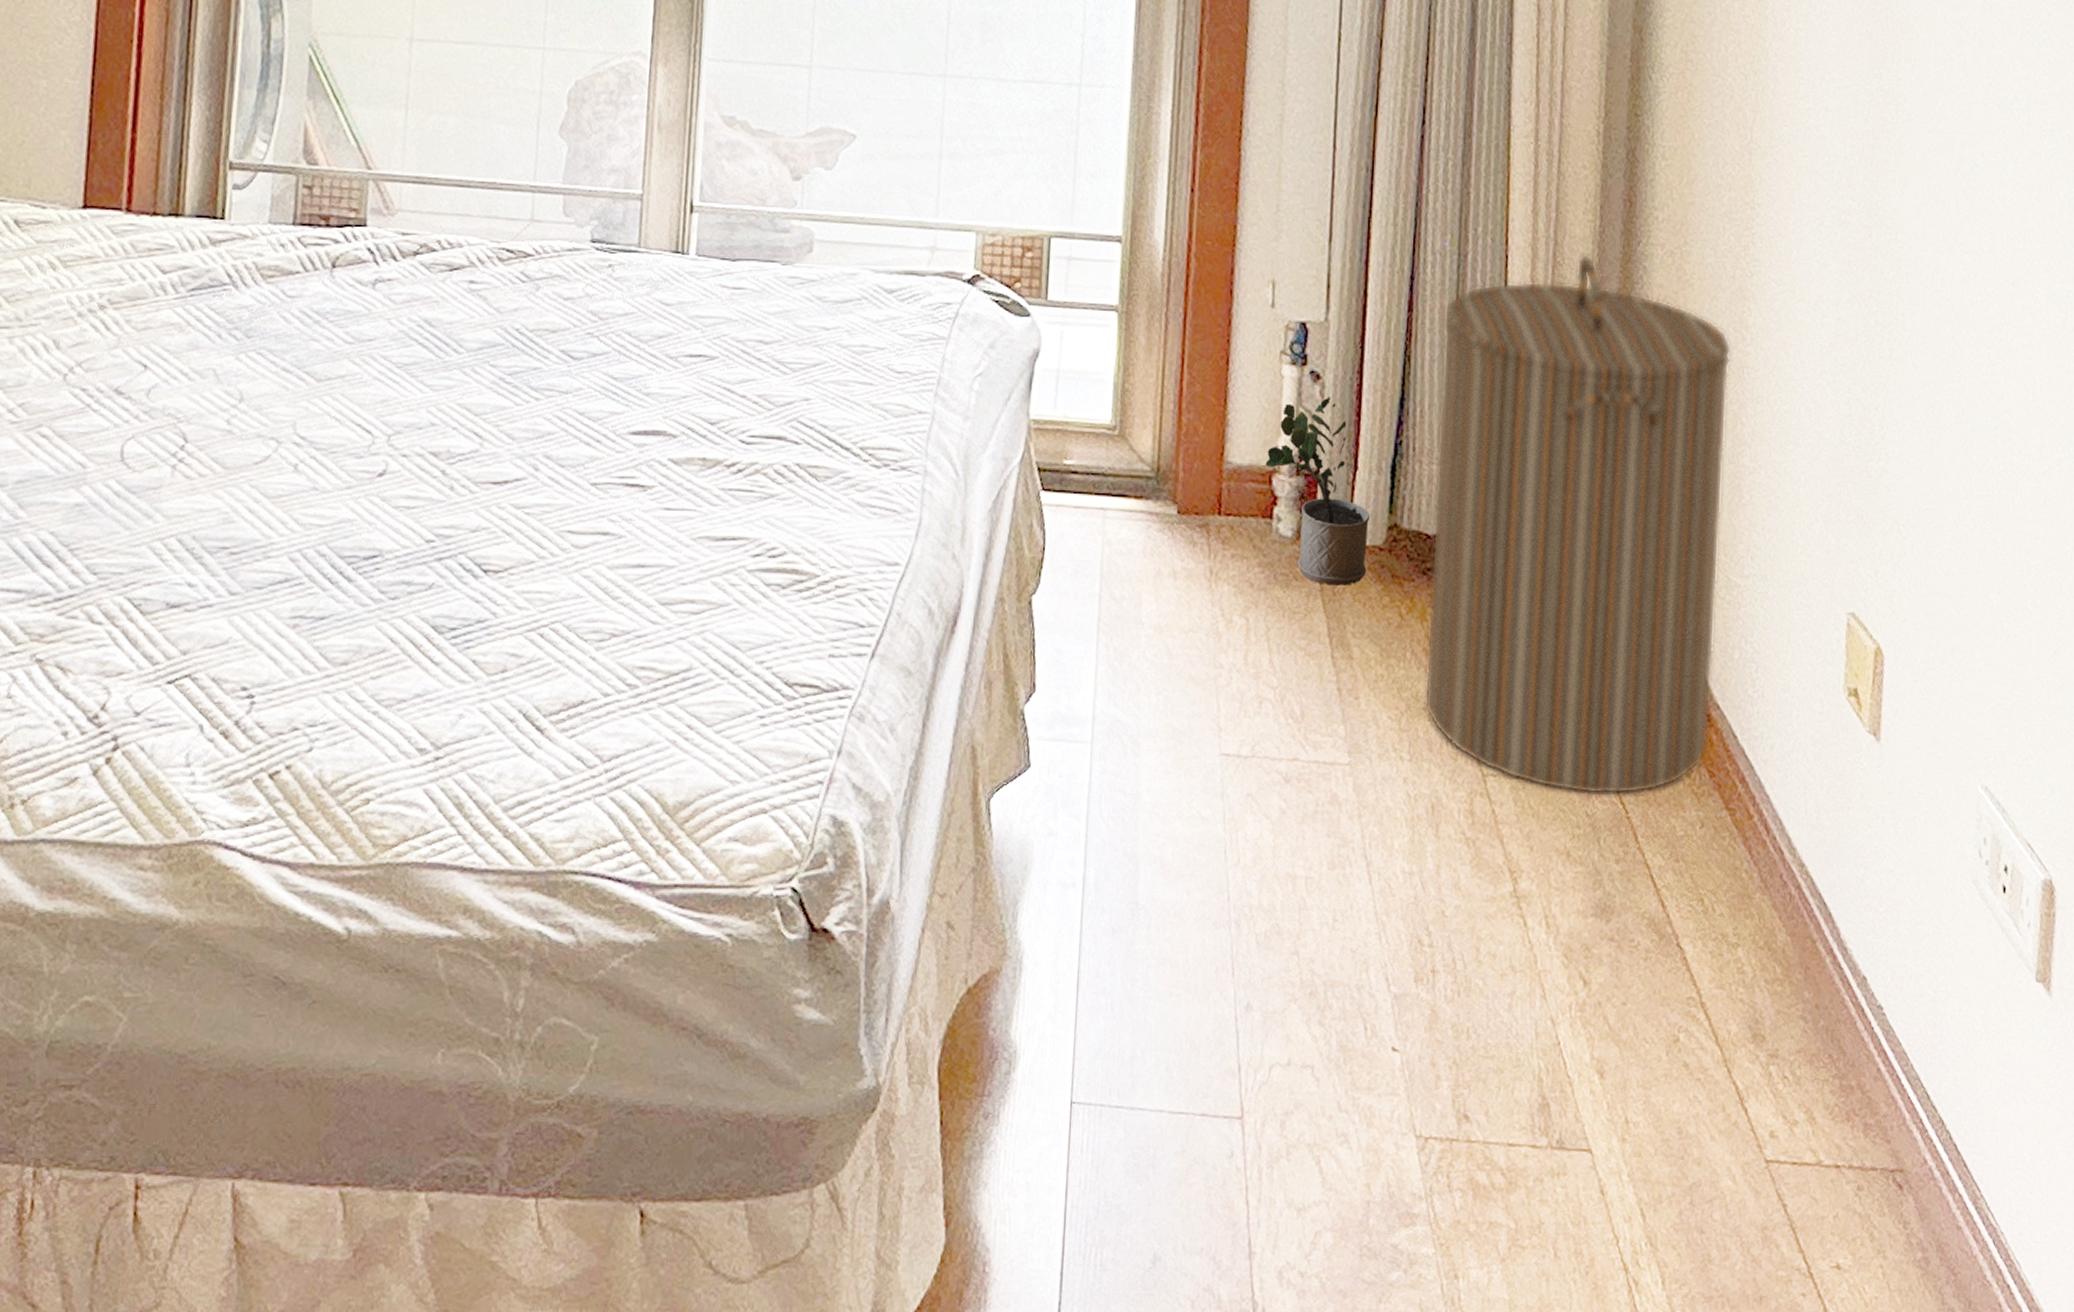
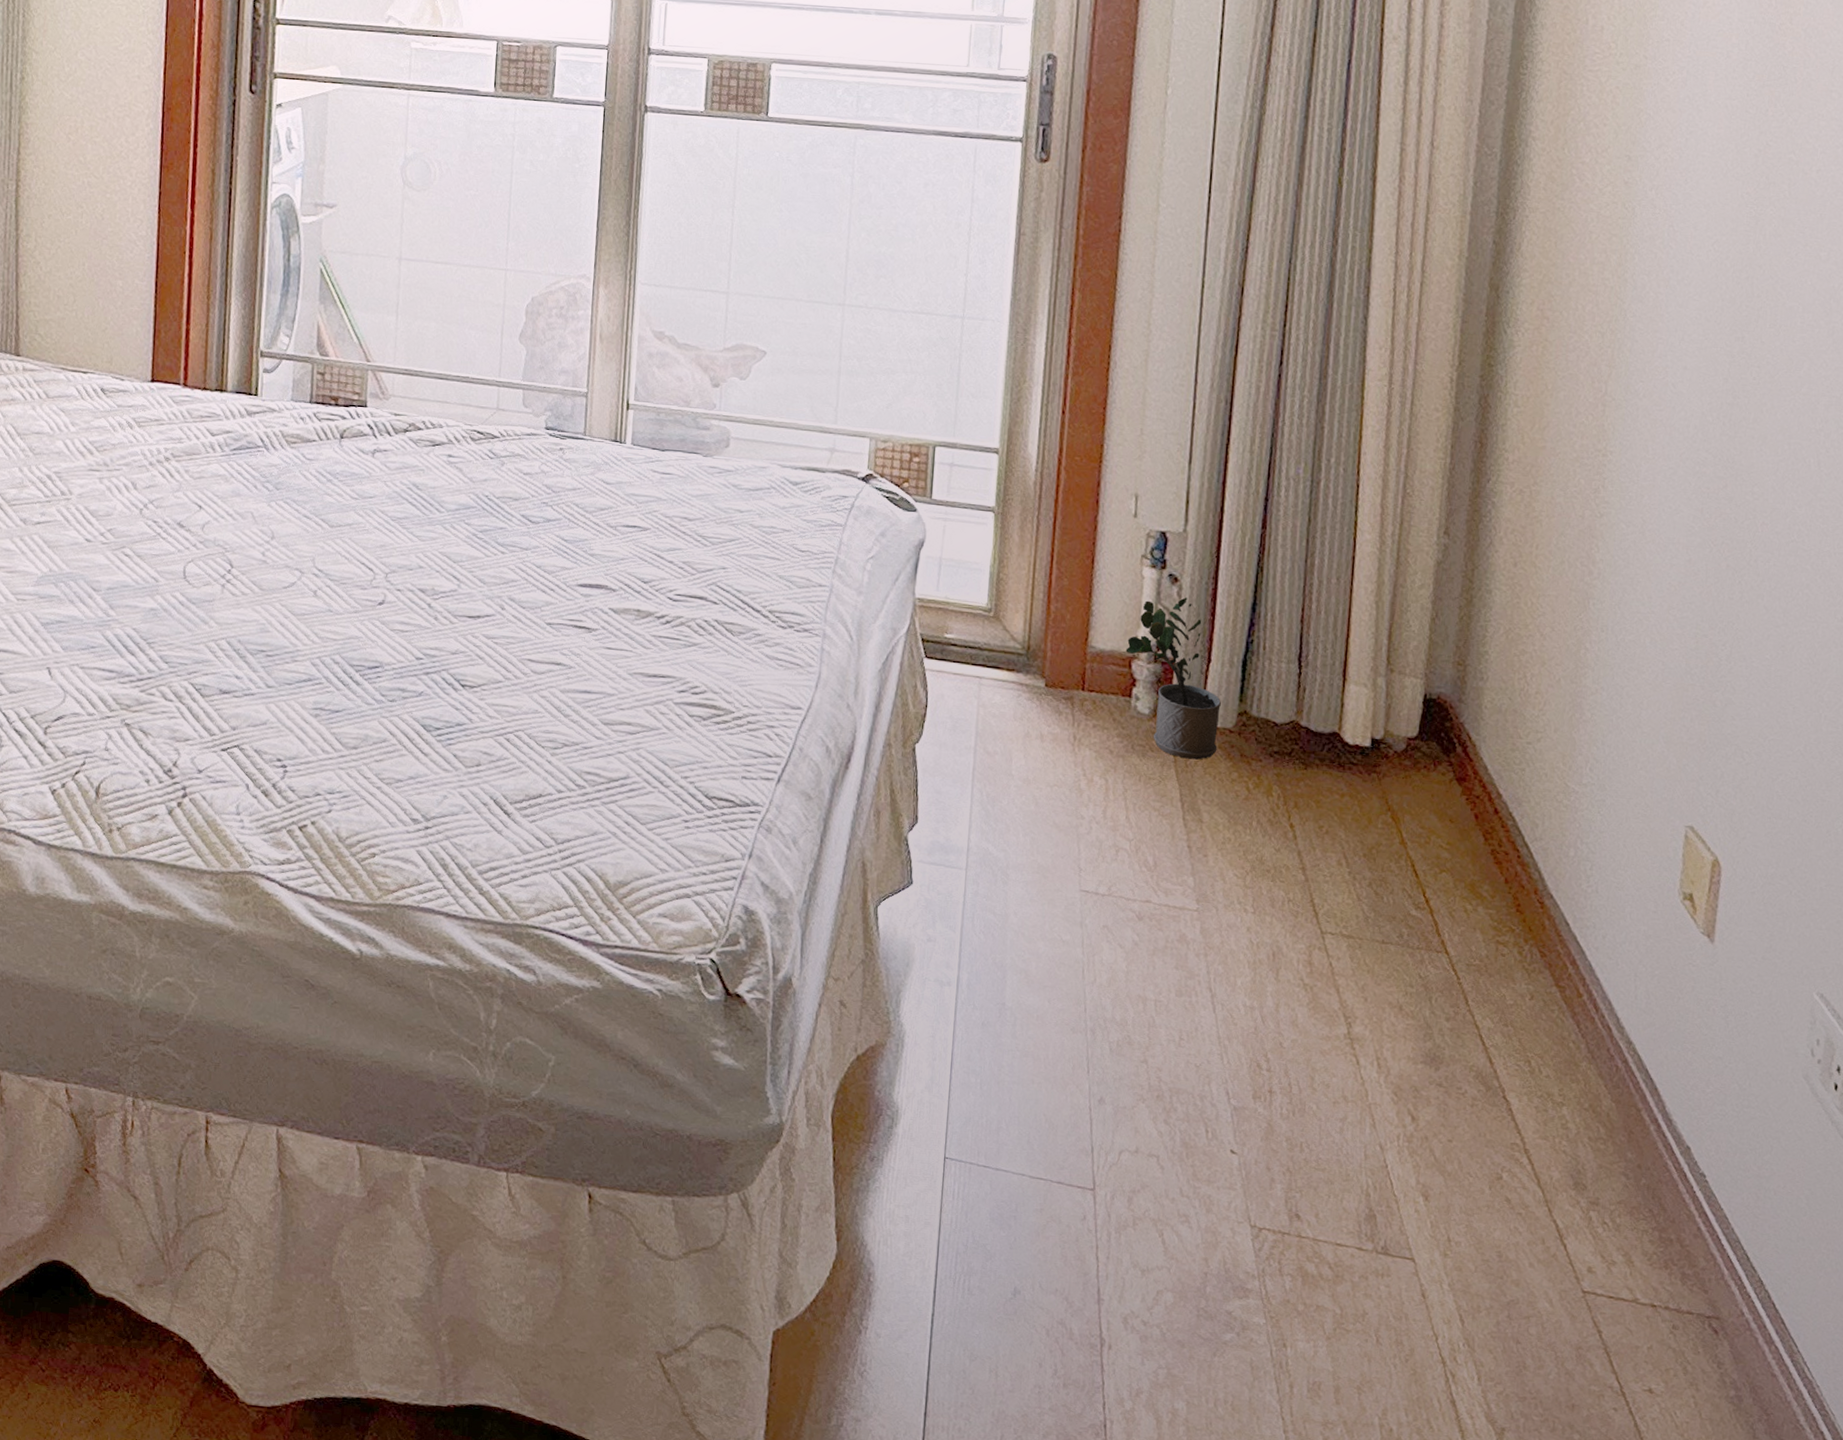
laundry hamper: present [1424,253,1732,795] -> none [1268,487,1578,964]

